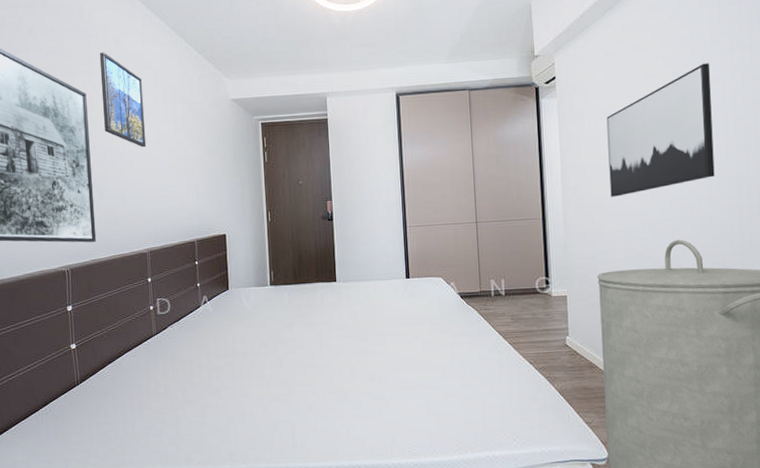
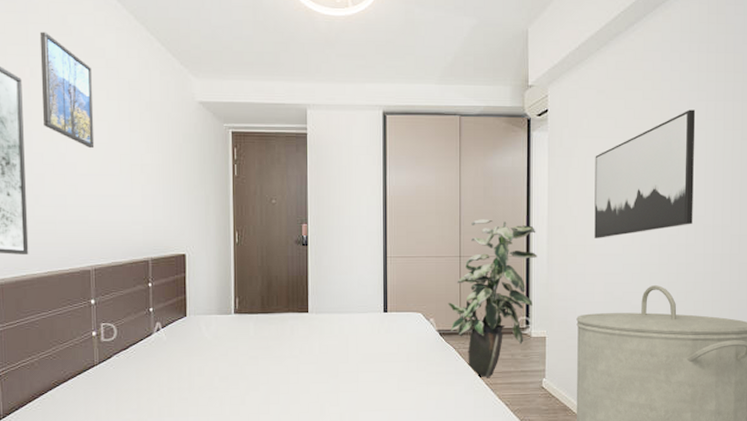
indoor plant: none [467,185,553,337] -> present [447,219,537,377]

